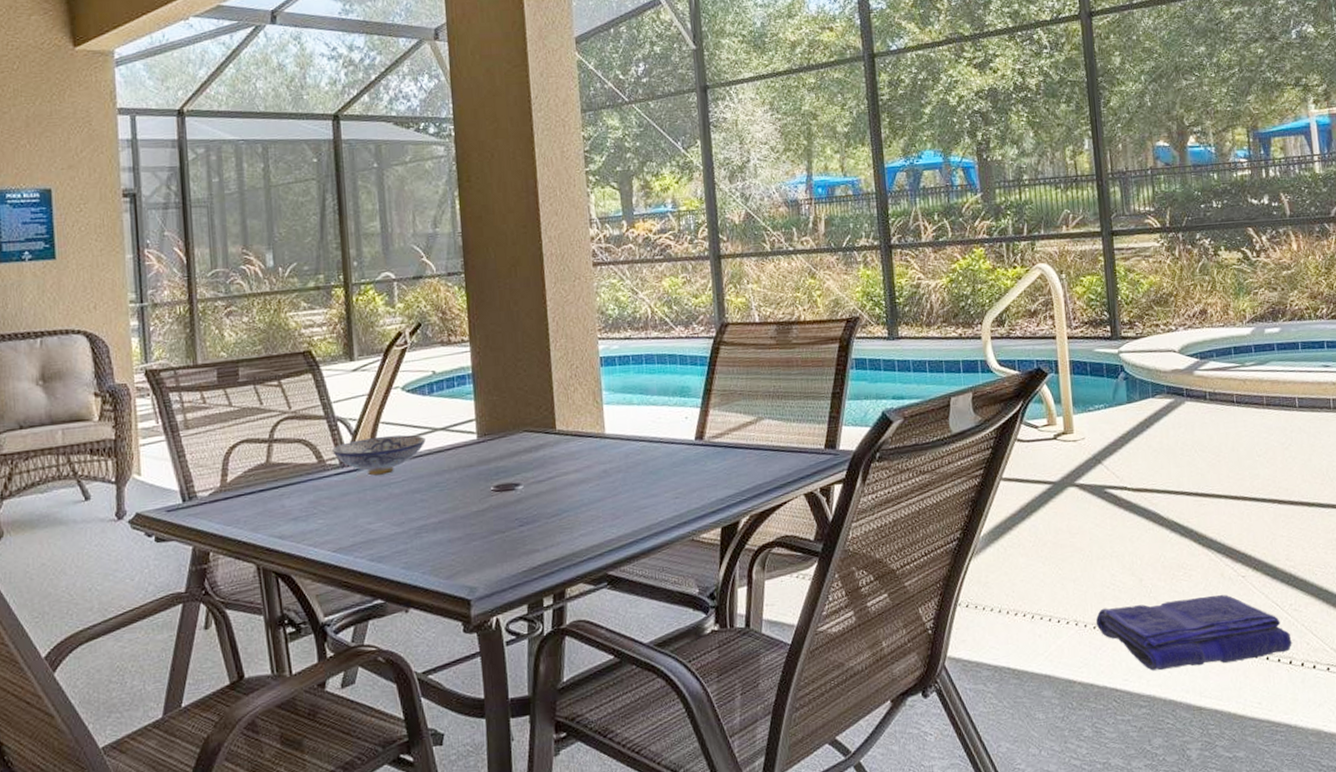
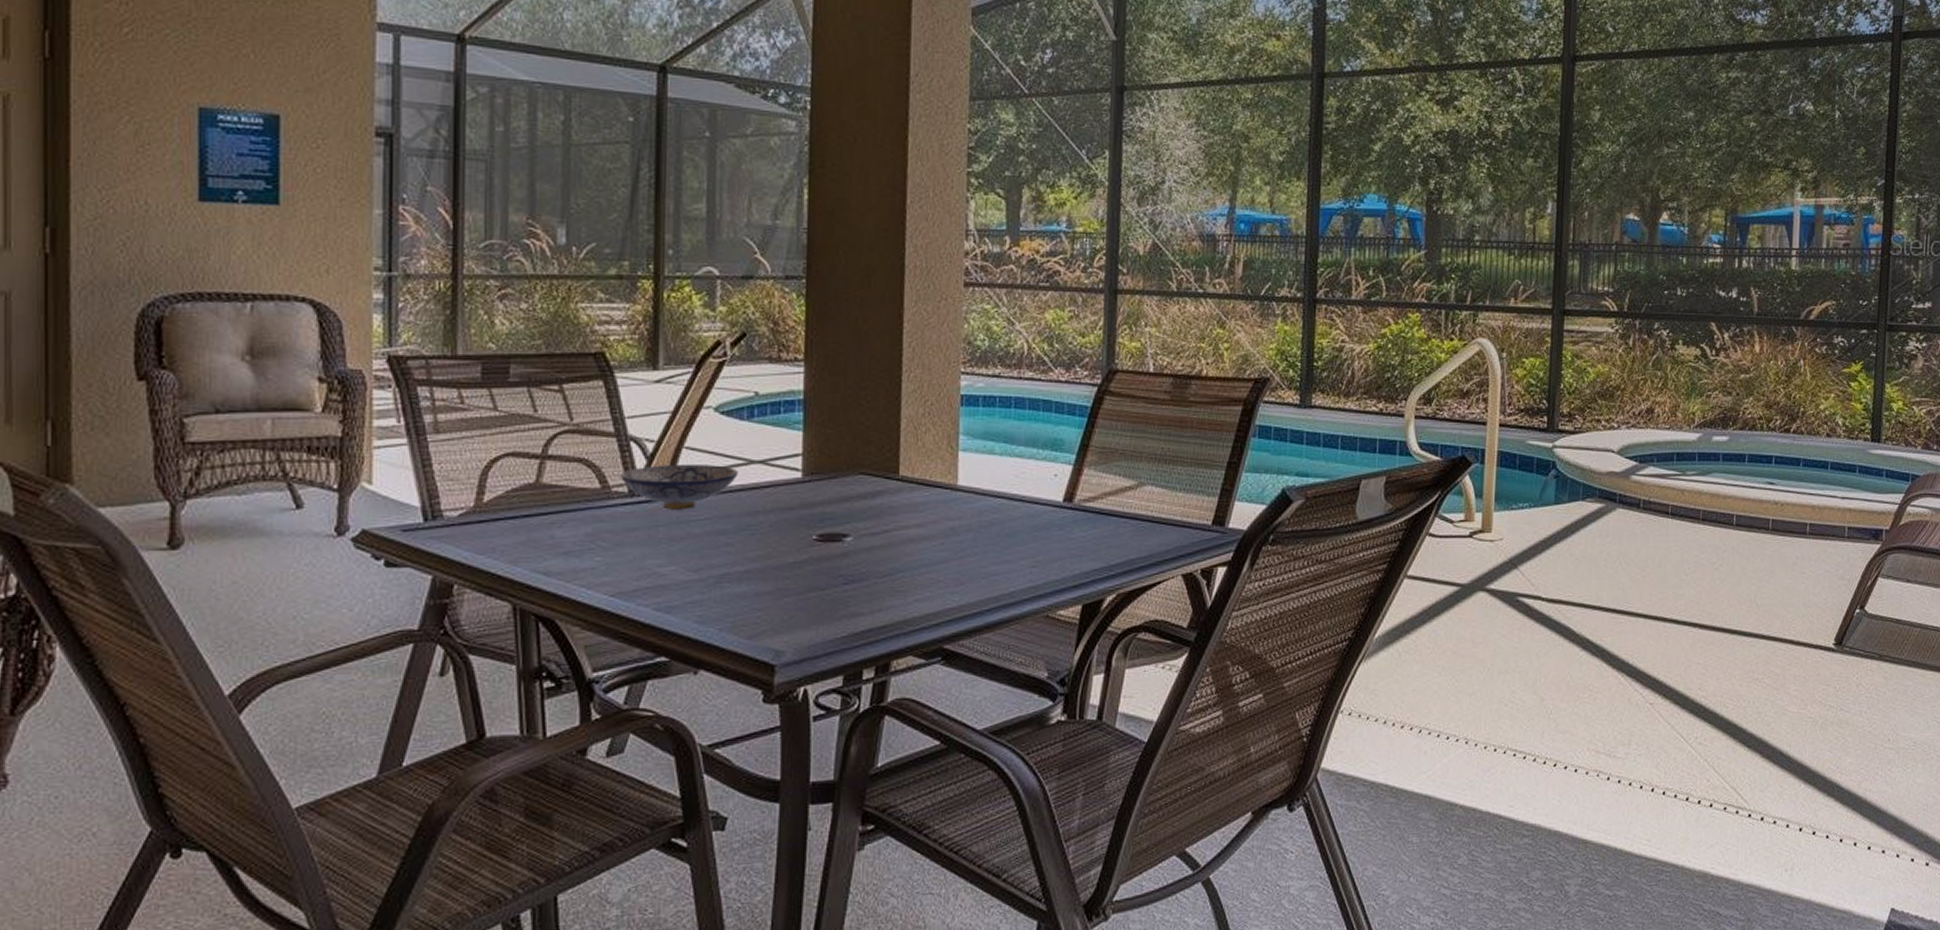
towel: present [1095,594,1292,671] -> none [1487,721,1692,799]

